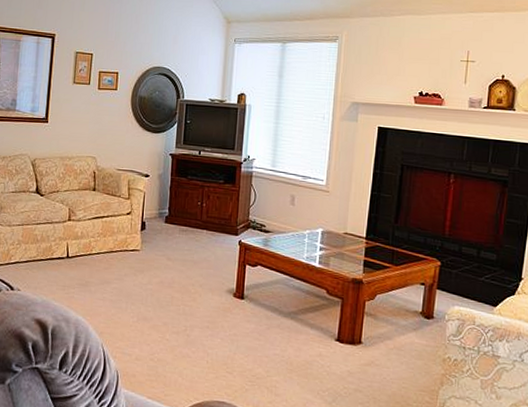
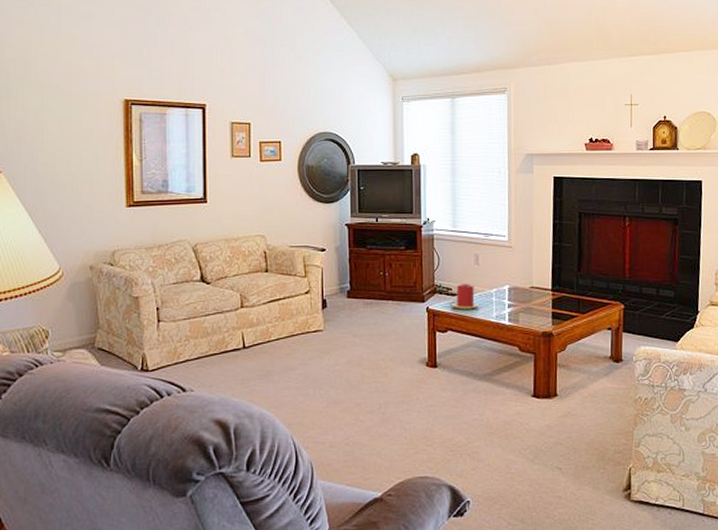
candle: none [264,222,290,248] -> present [452,284,479,310]

